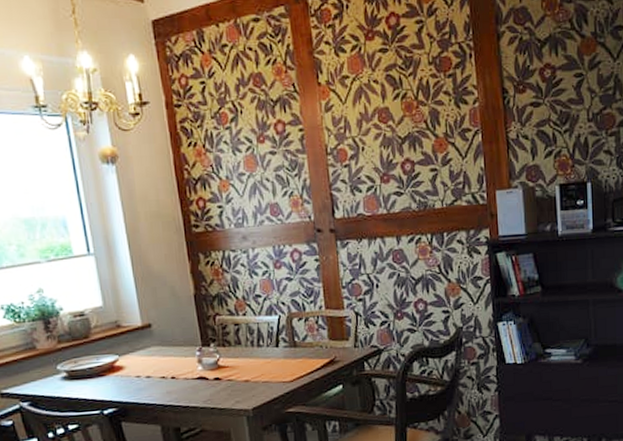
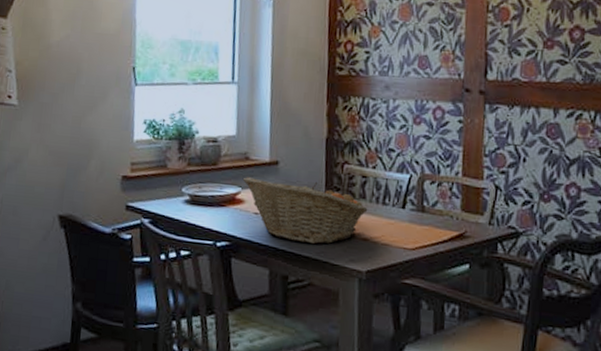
fruit basket: none [117,336,245,395] -> present [242,177,368,244]

